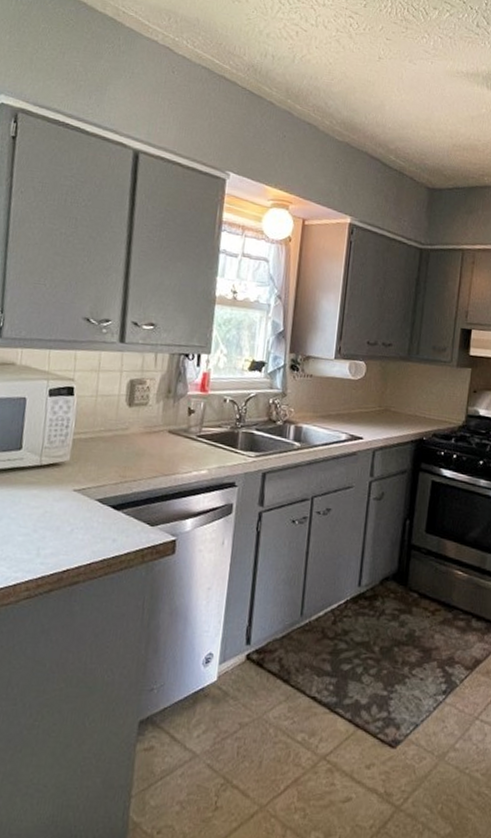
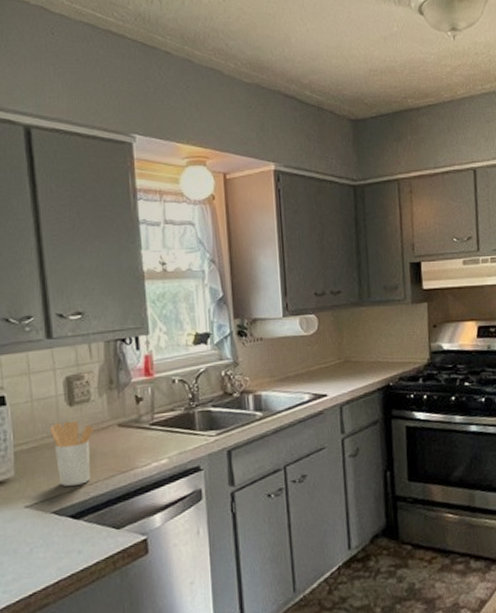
utensil holder: none [107,419,147,480] -> present [50,420,95,486]

